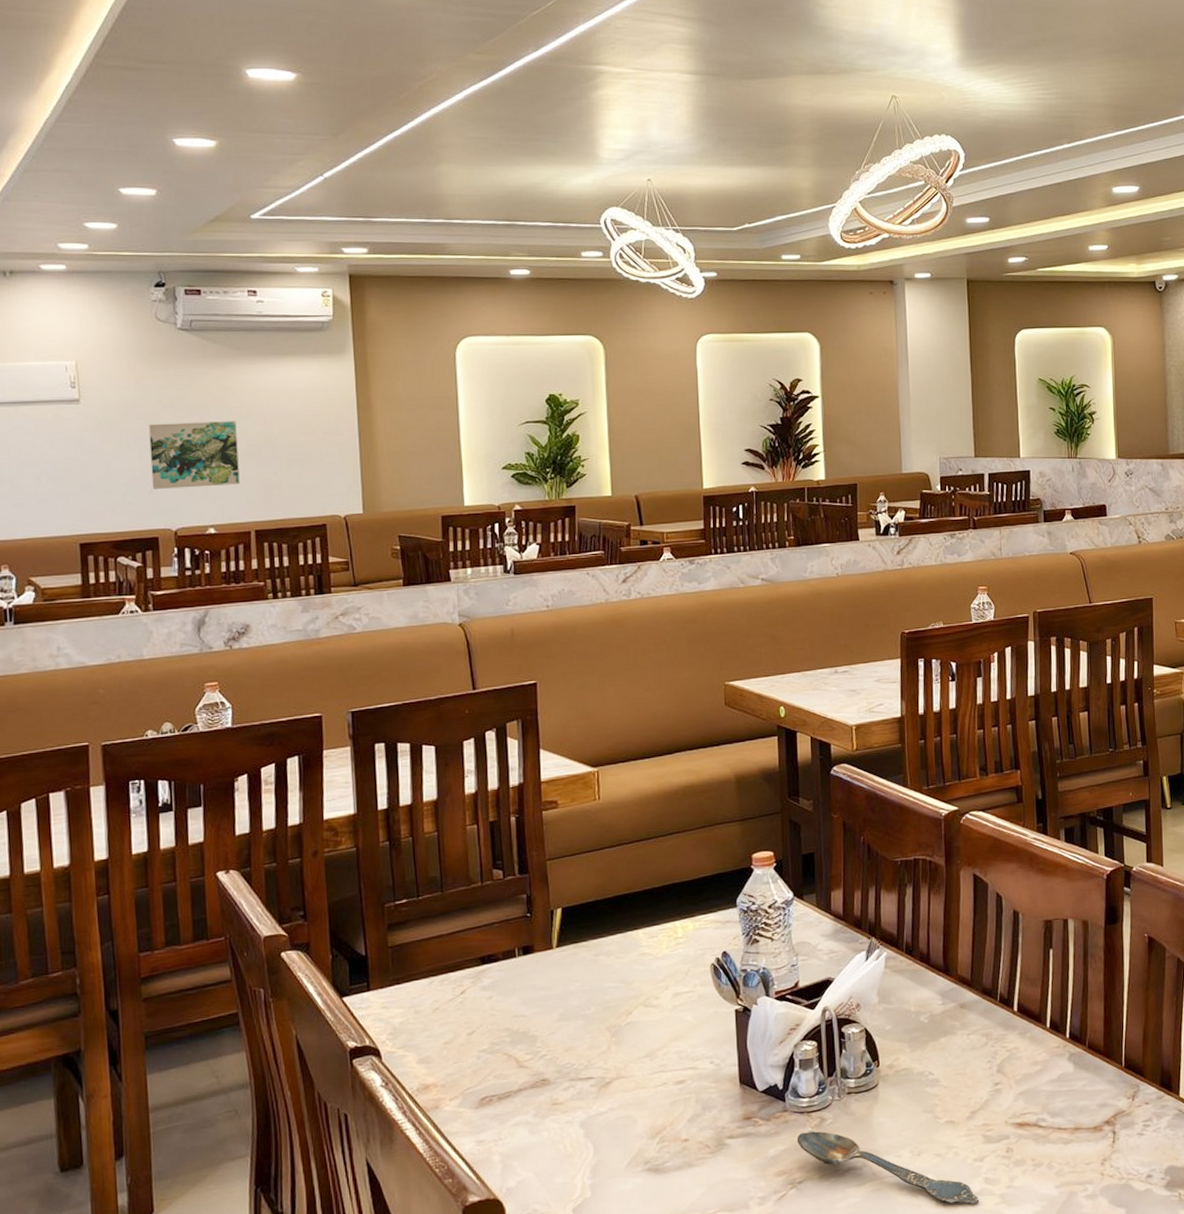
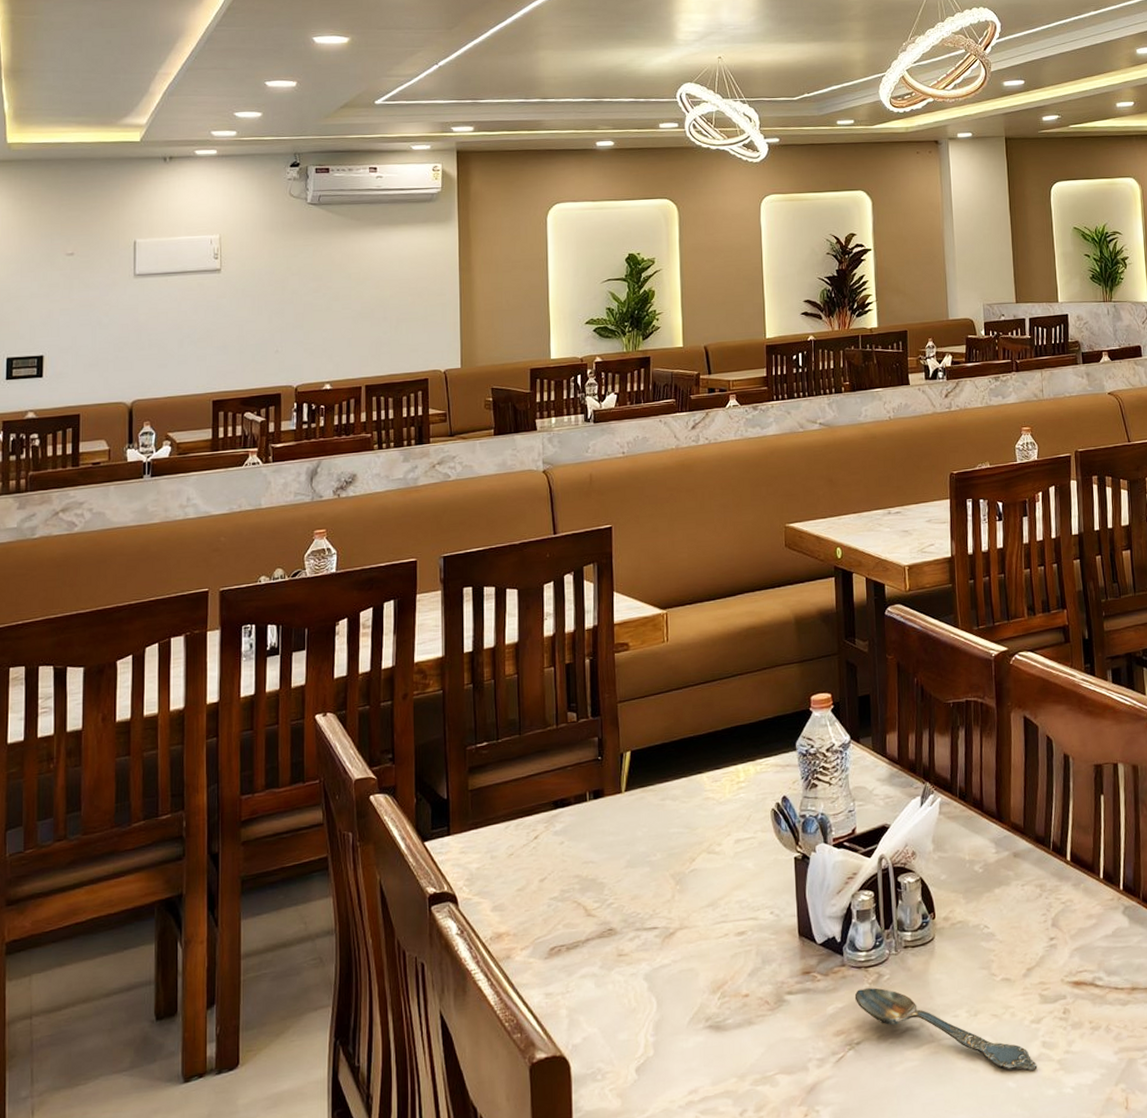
wall art: present [148,421,240,489] -> none [278,285,354,349]

